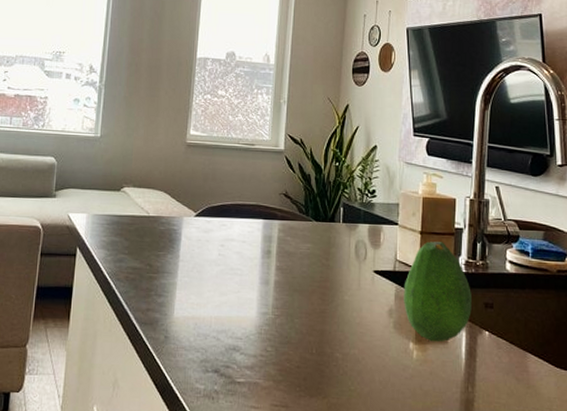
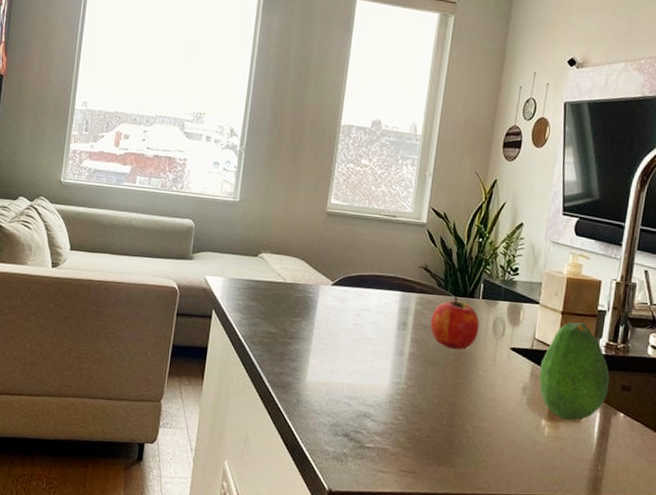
fruit: none [293,222,342,276] -> present [430,297,480,350]

